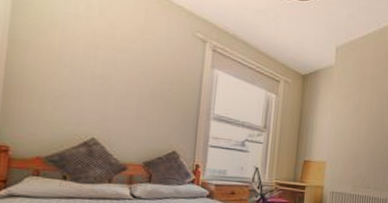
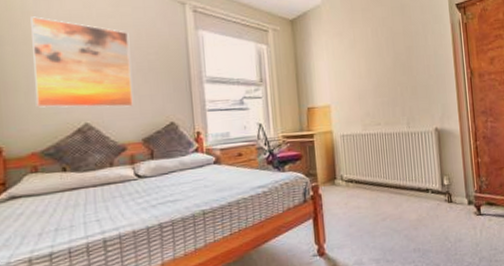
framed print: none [48,28,148,130] -> present [31,16,133,108]

